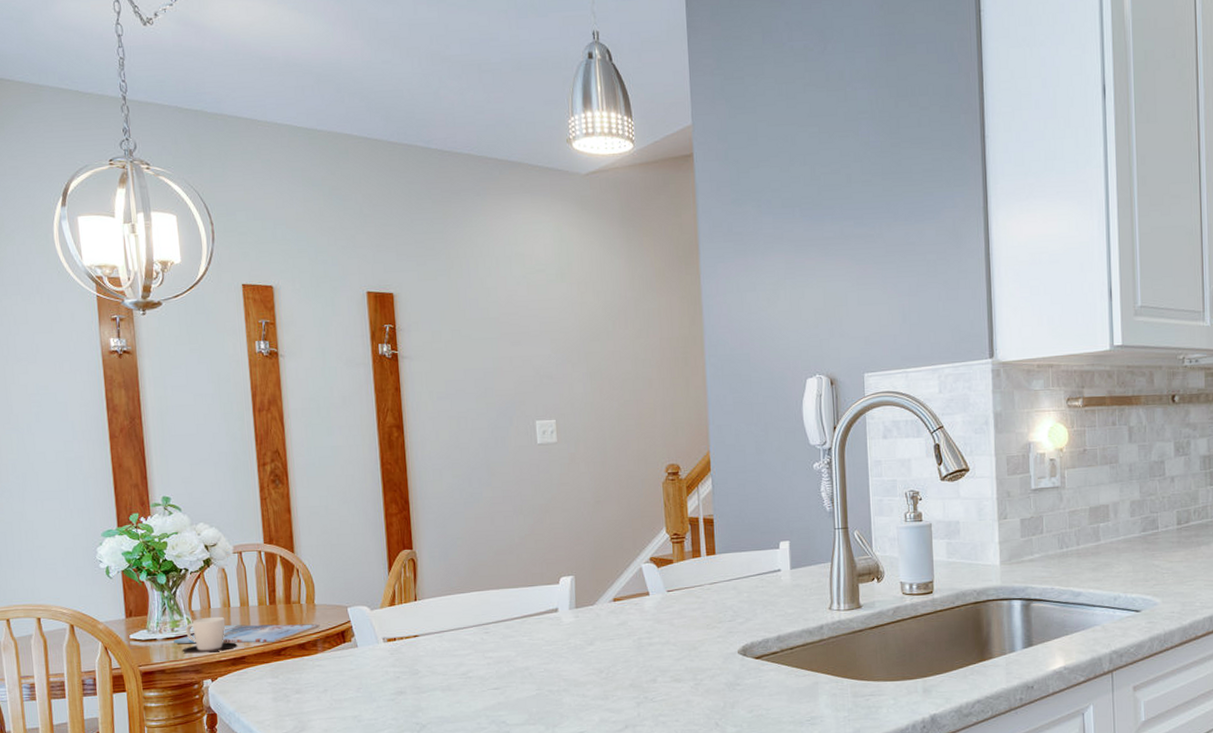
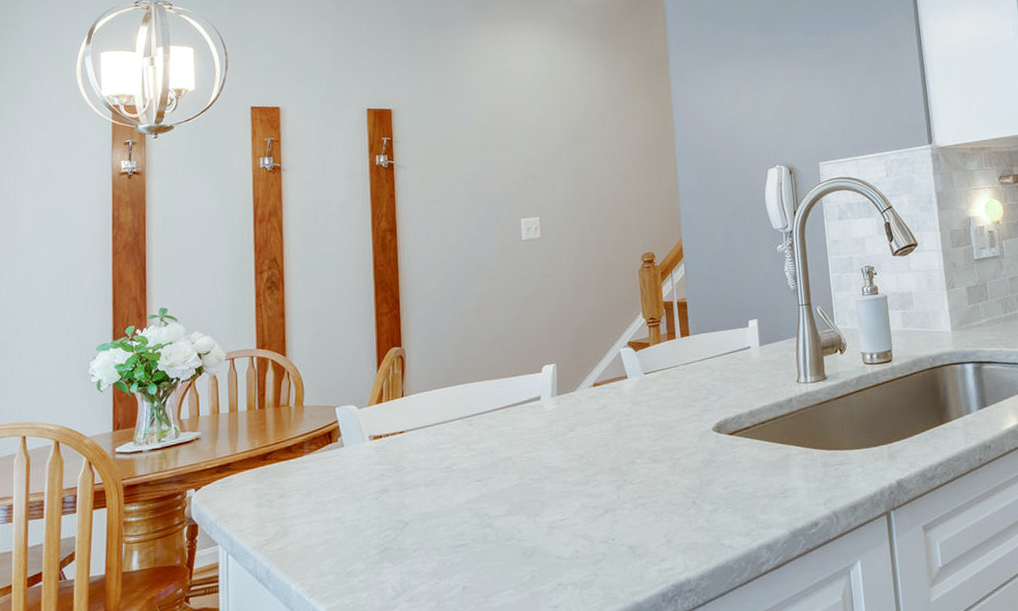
magazine: present [173,624,320,644] -> none [160,425,307,454]
cup: present [181,616,237,654] -> none [167,424,223,464]

